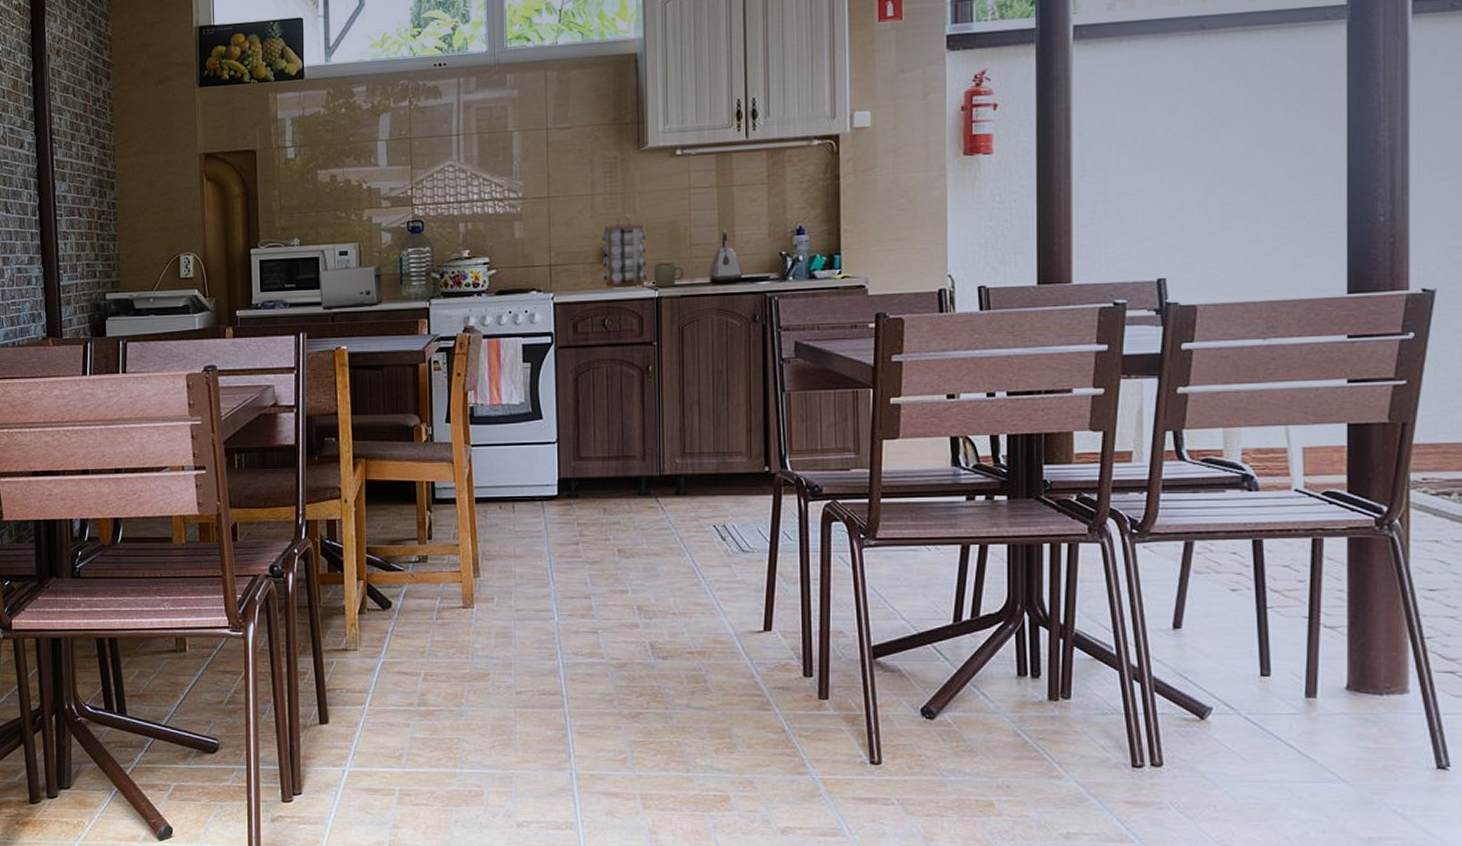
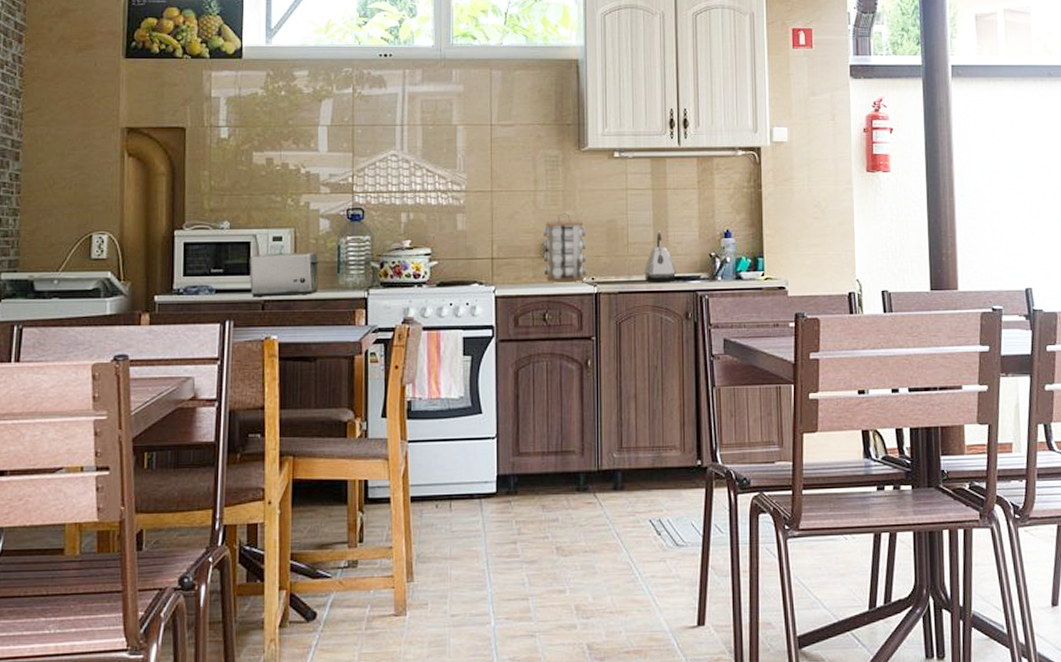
mug: present [654,262,684,287] -> none [593,260,621,283]

